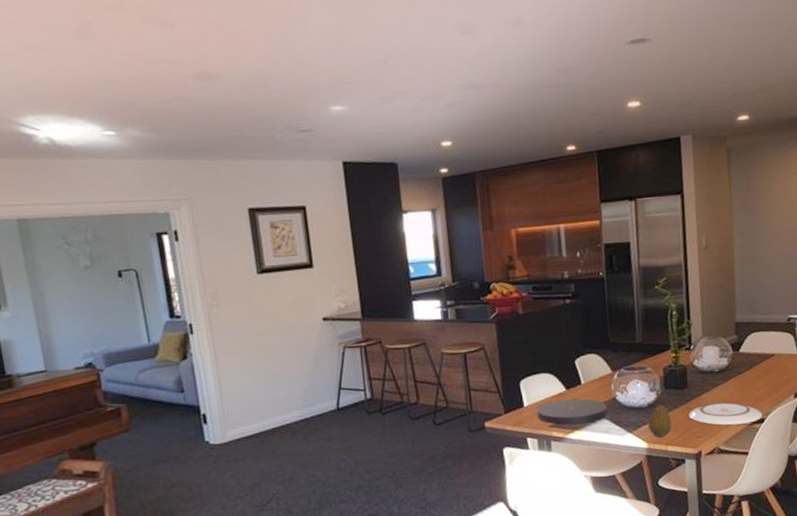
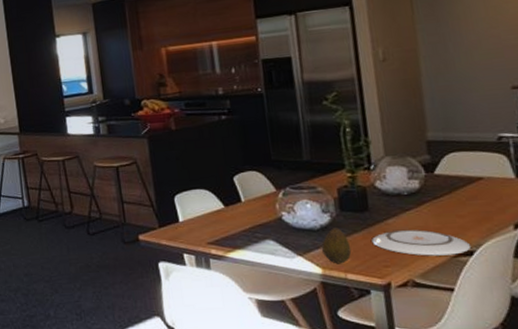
plate: present [537,398,608,425] -> none [193,216,273,243]

